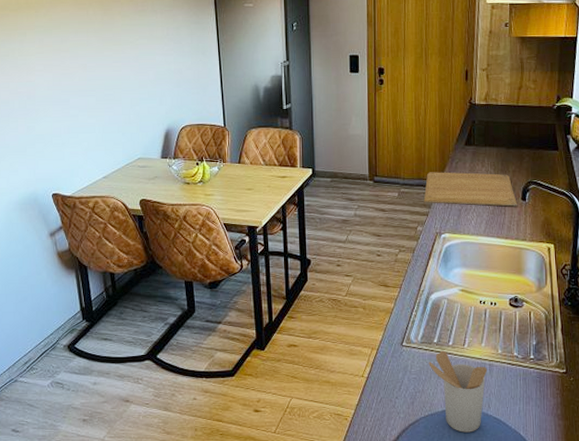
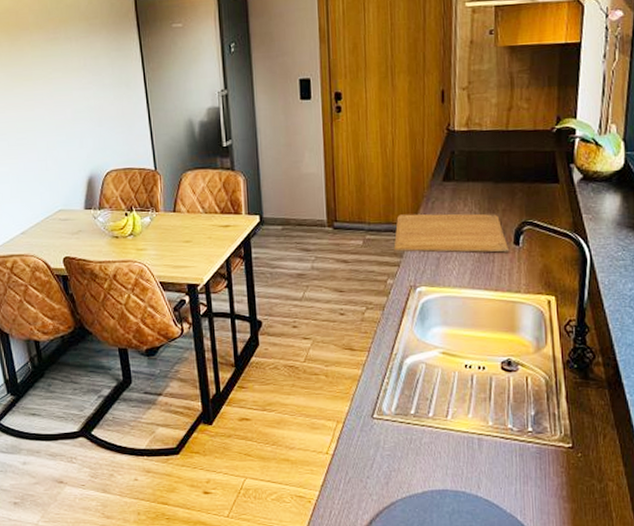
utensil holder: present [428,350,488,433] -> none [405,423,476,517]

